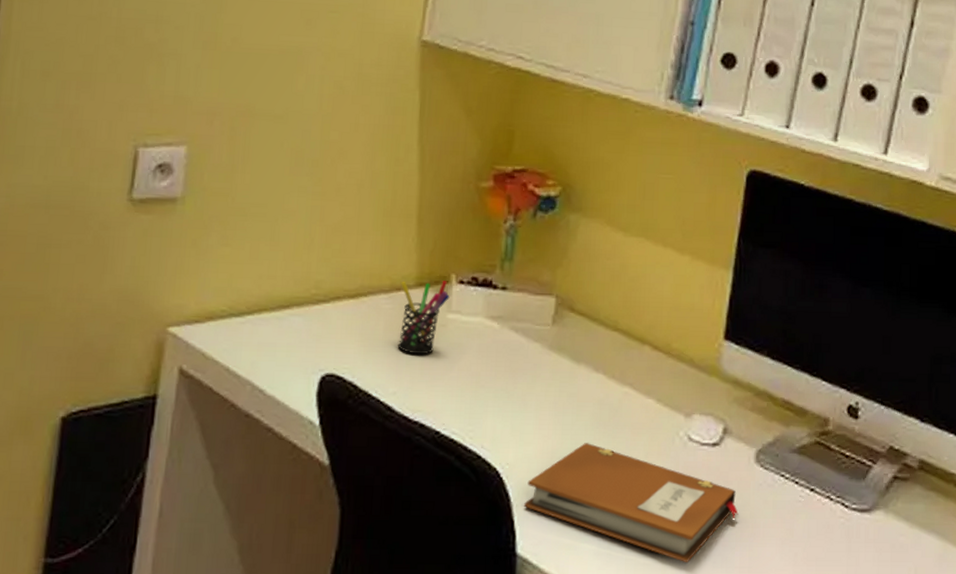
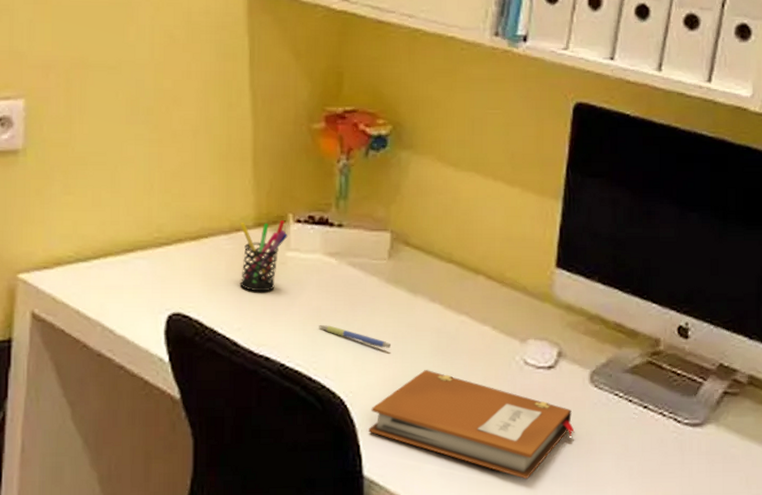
pen: none [477,391,552,418] -> present [319,324,392,348]

